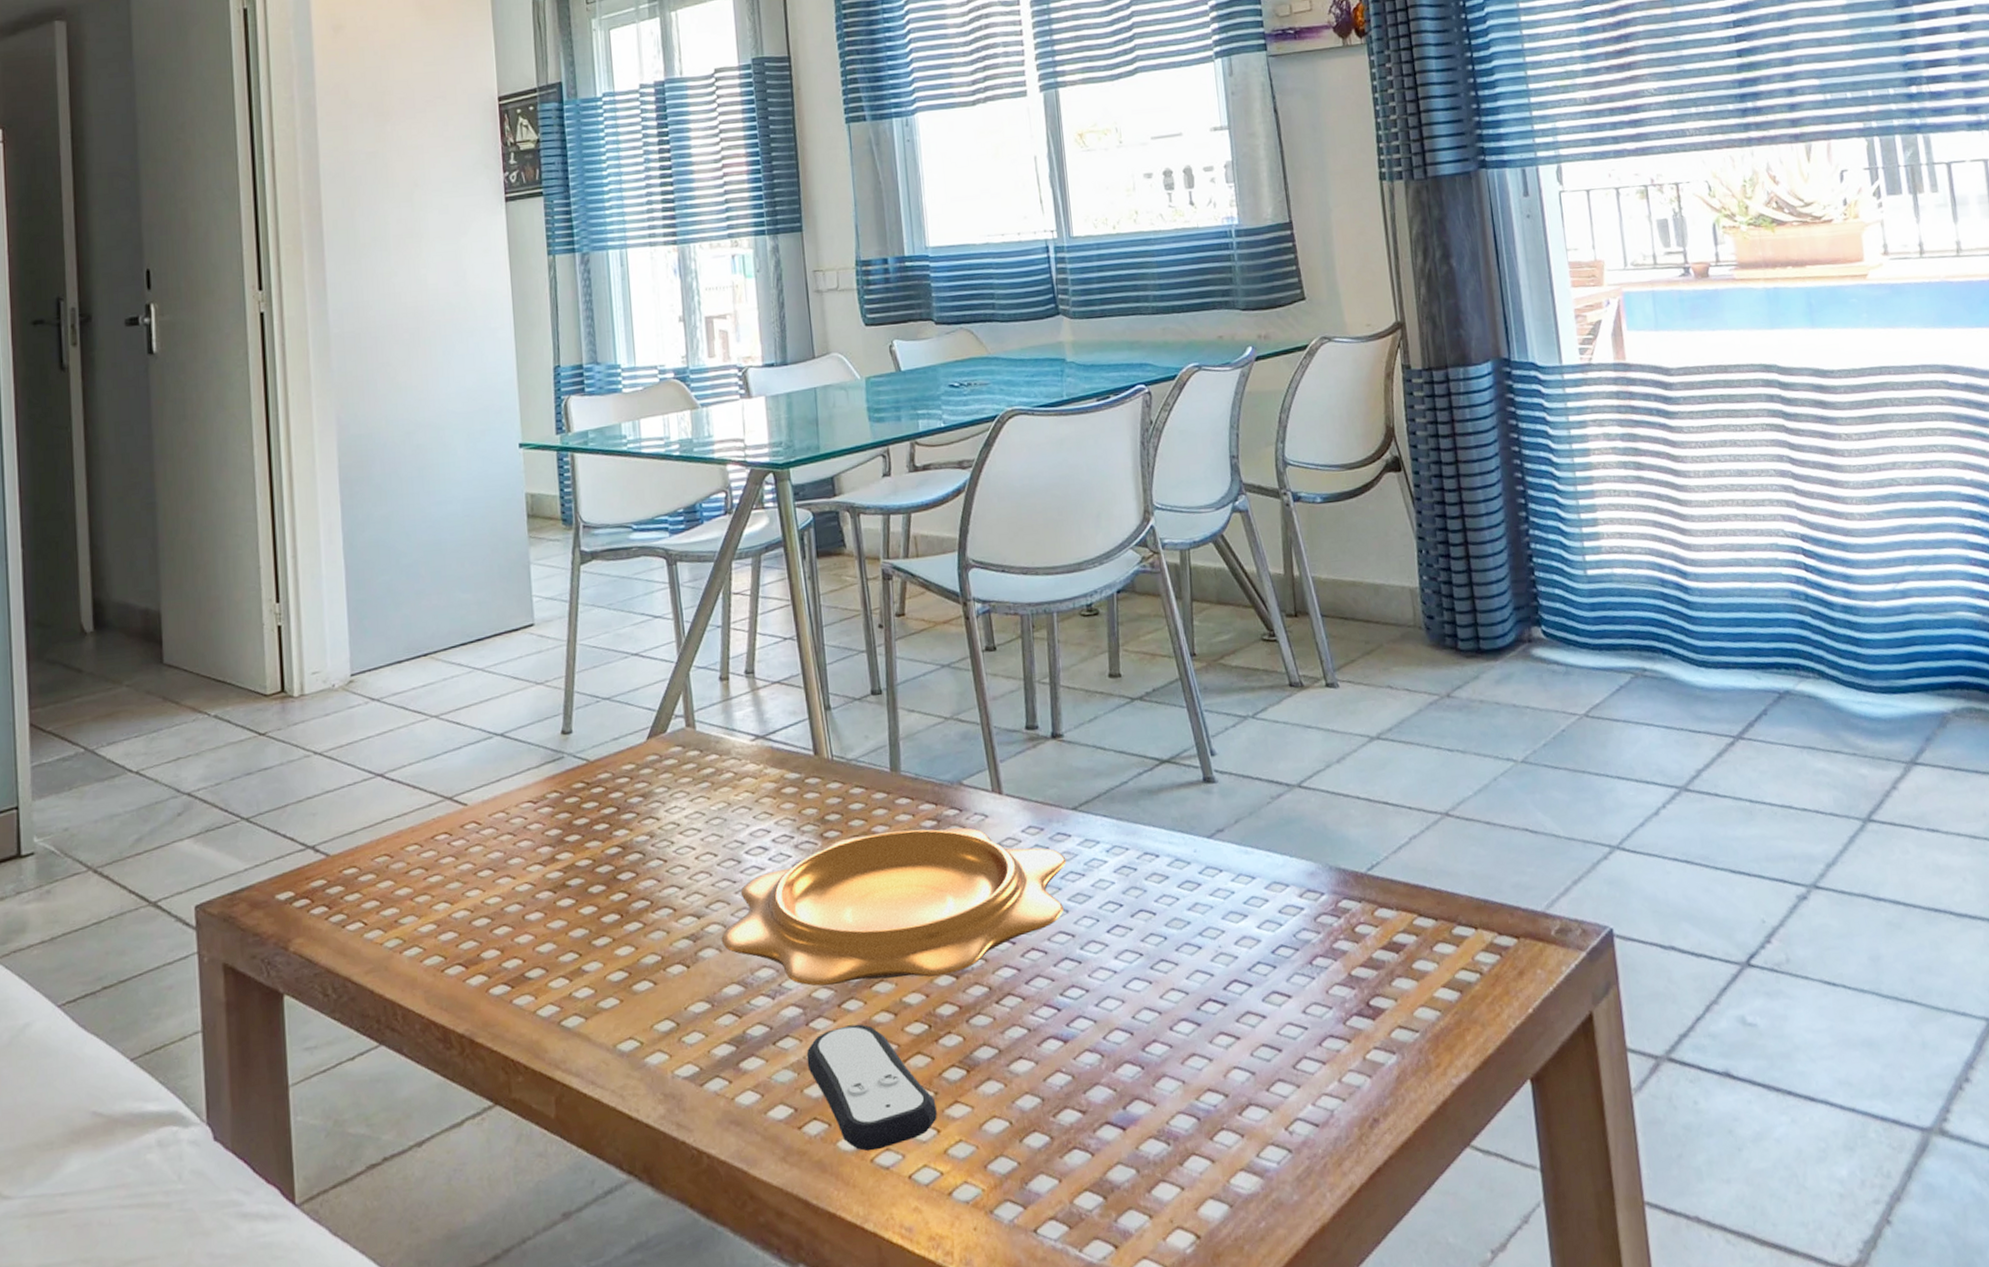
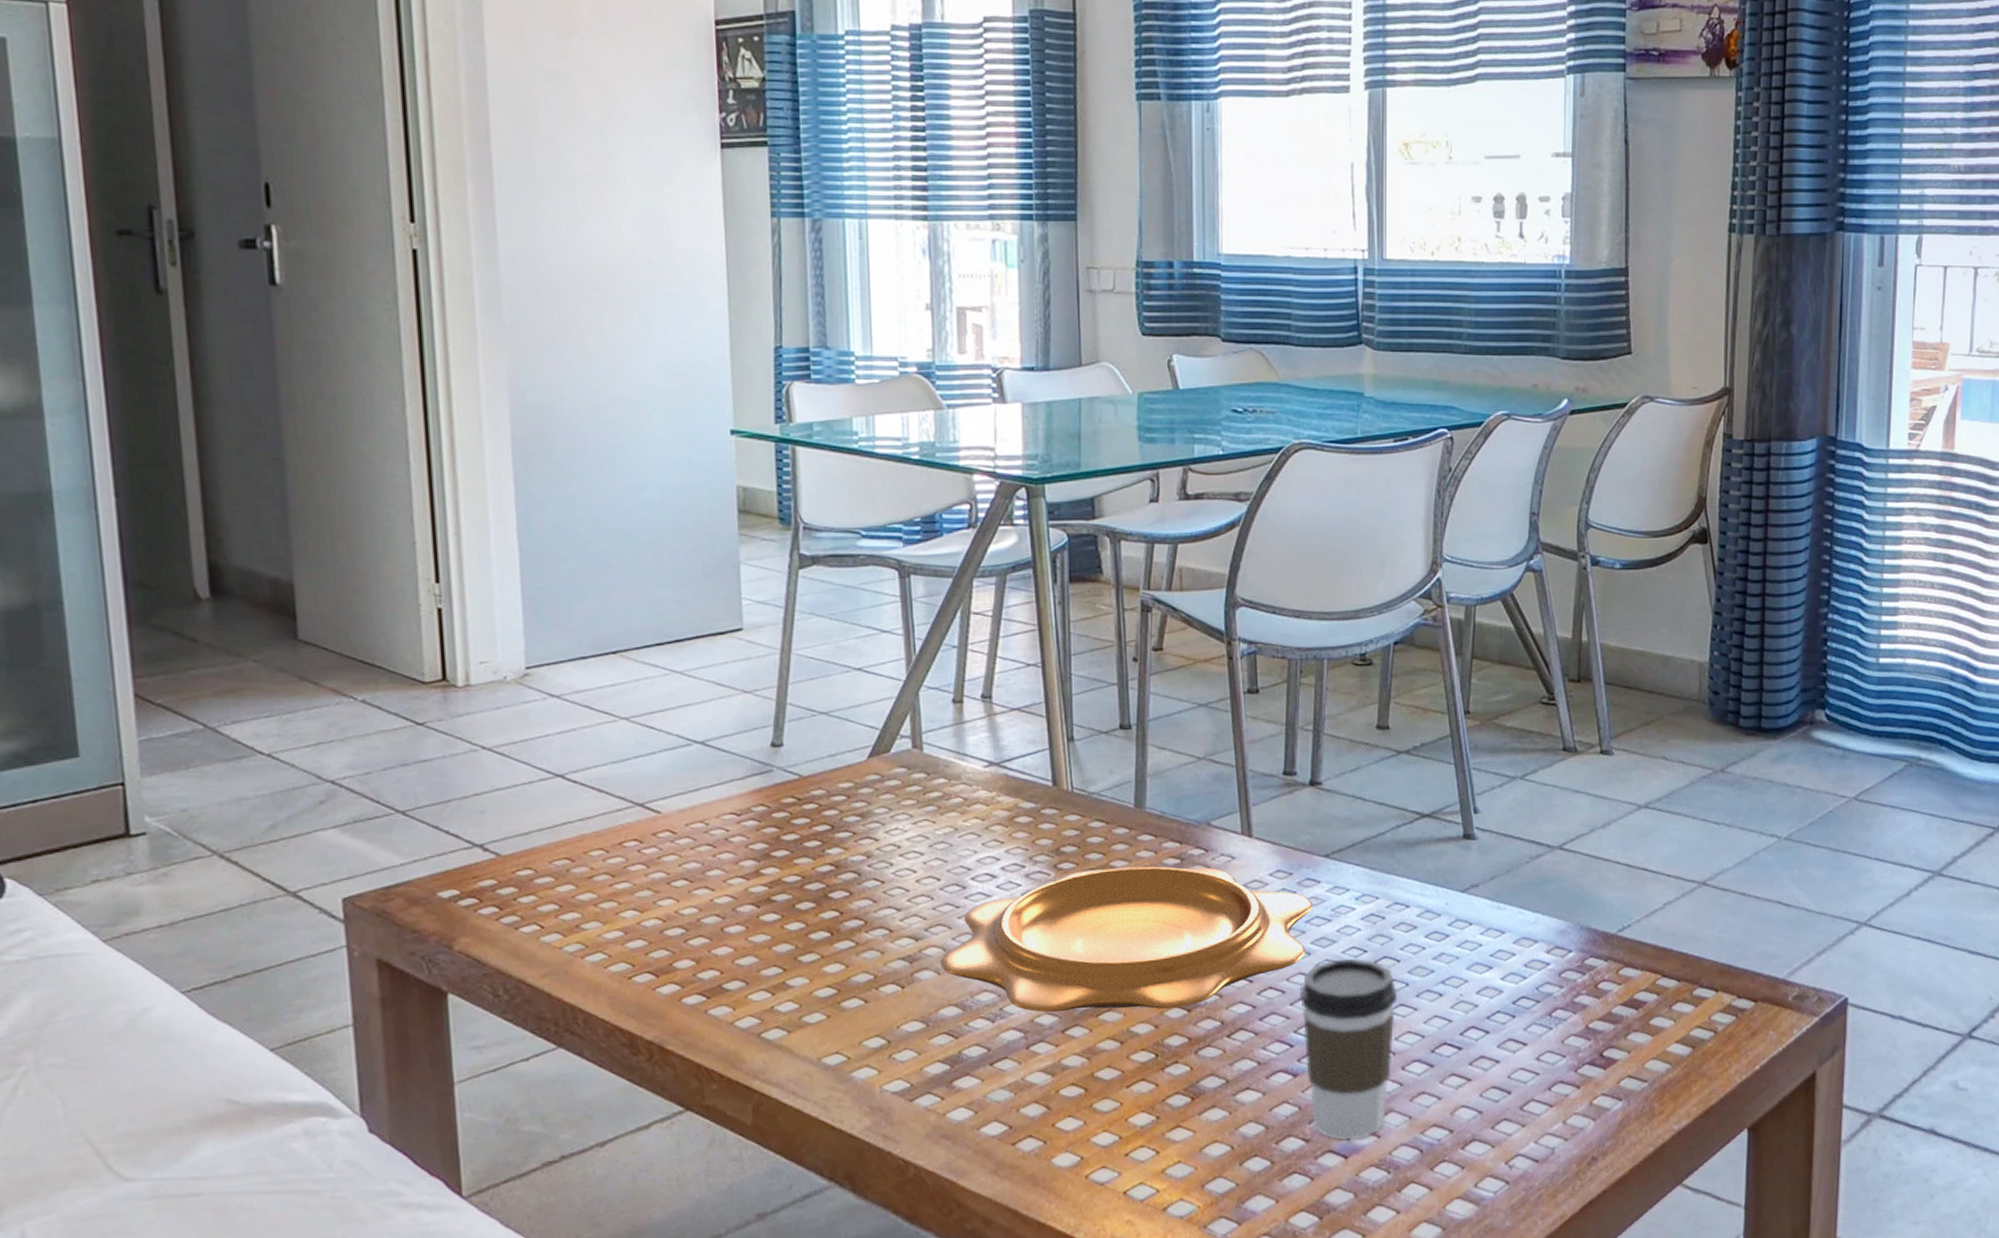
remote control: present [806,1024,937,1152] -> none [1025,1050,1157,1168]
coffee cup: none [1061,912,1160,1111] -> present [1299,958,1398,1141]

